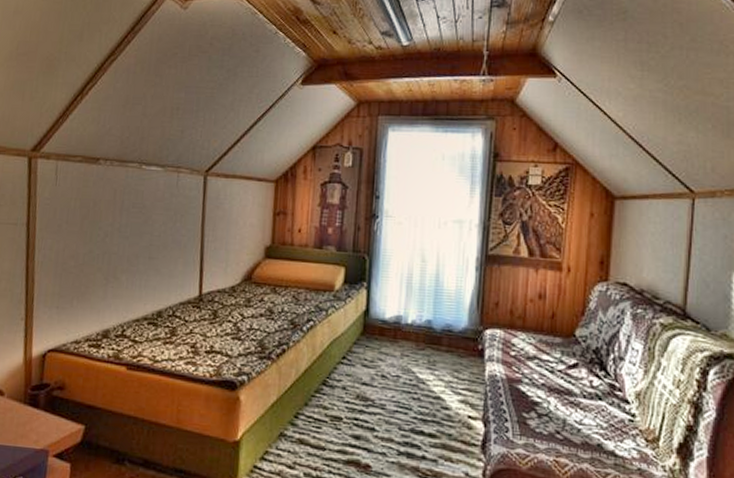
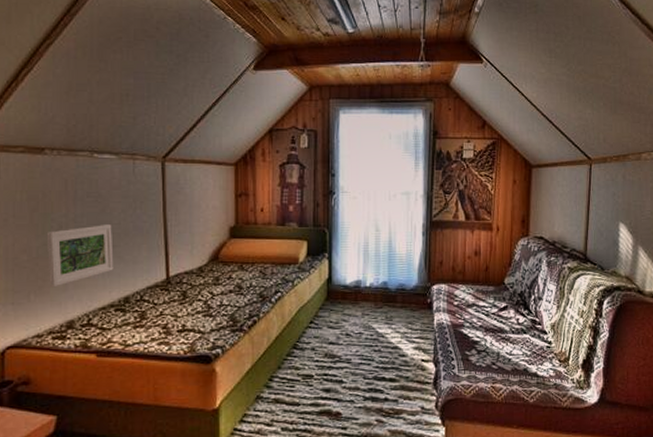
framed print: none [91,236,153,295] -> present [46,225,114,288]

